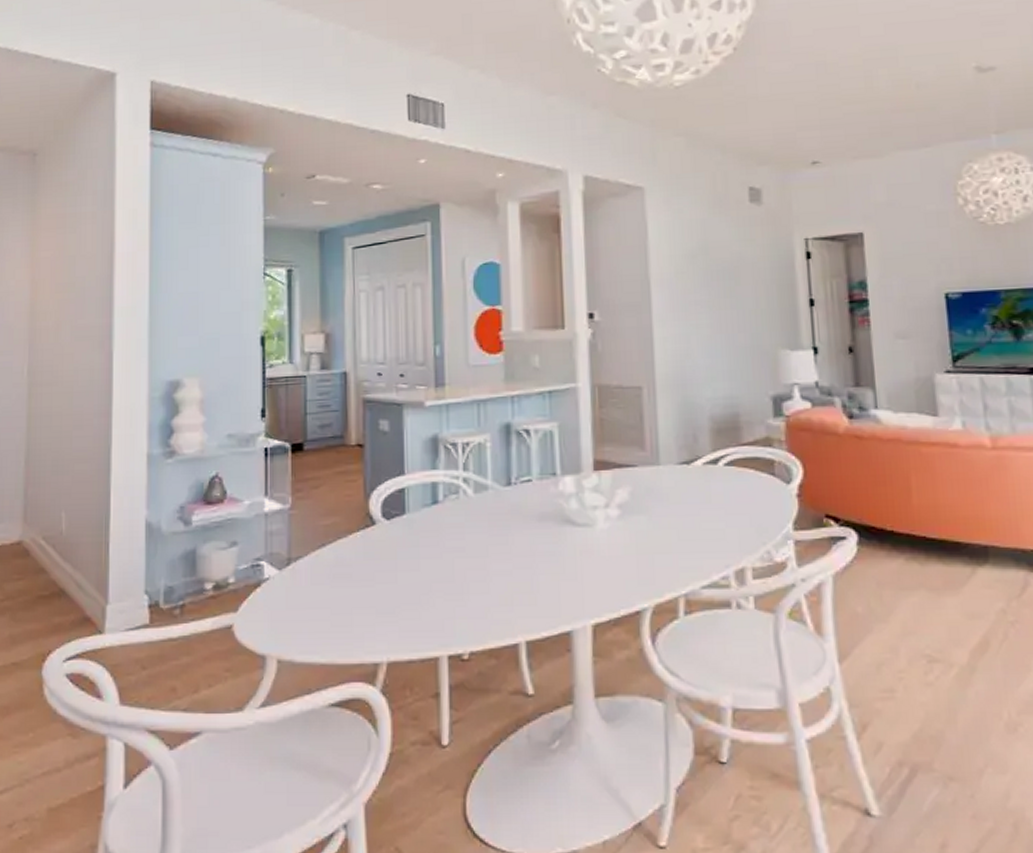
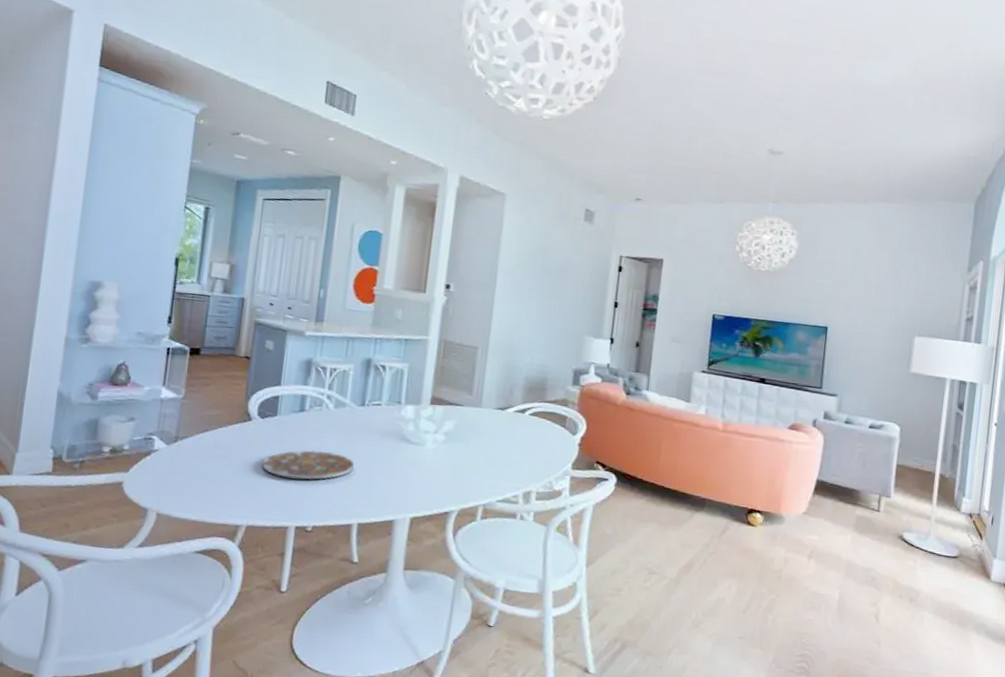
plate: none [396,551,510,593] -> present [262,450,354,480]

